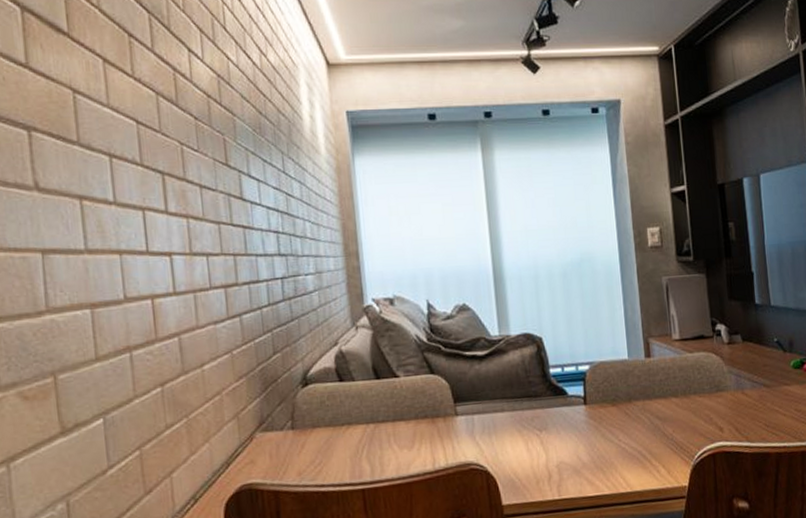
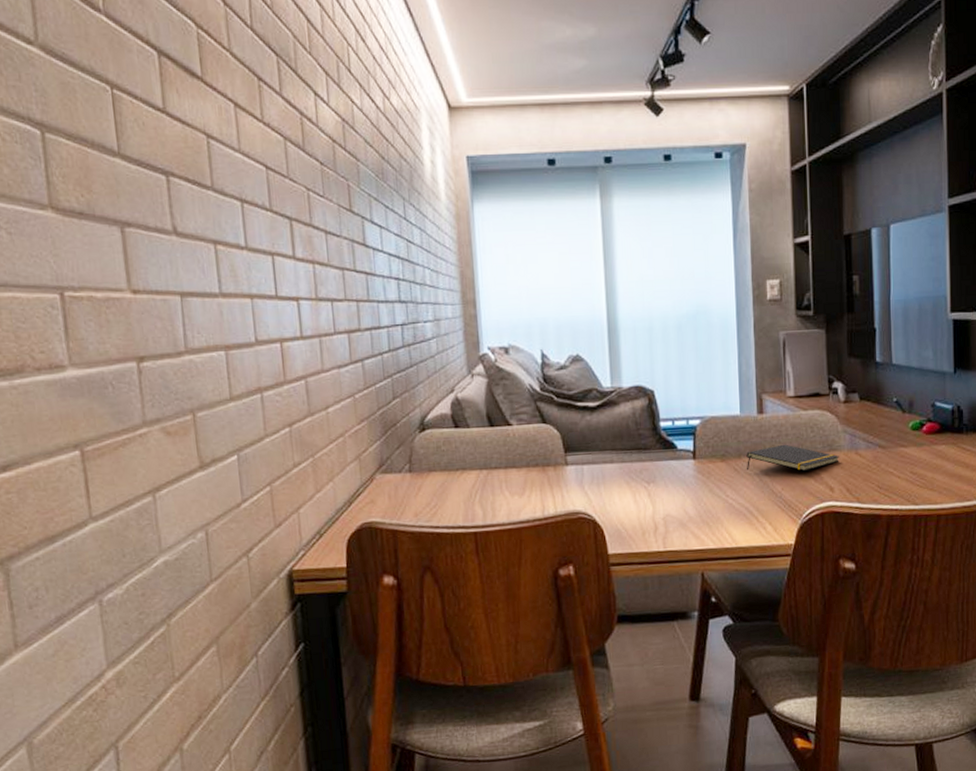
notepad: none [636,386,727,414] -> present [746,444,839,472]

